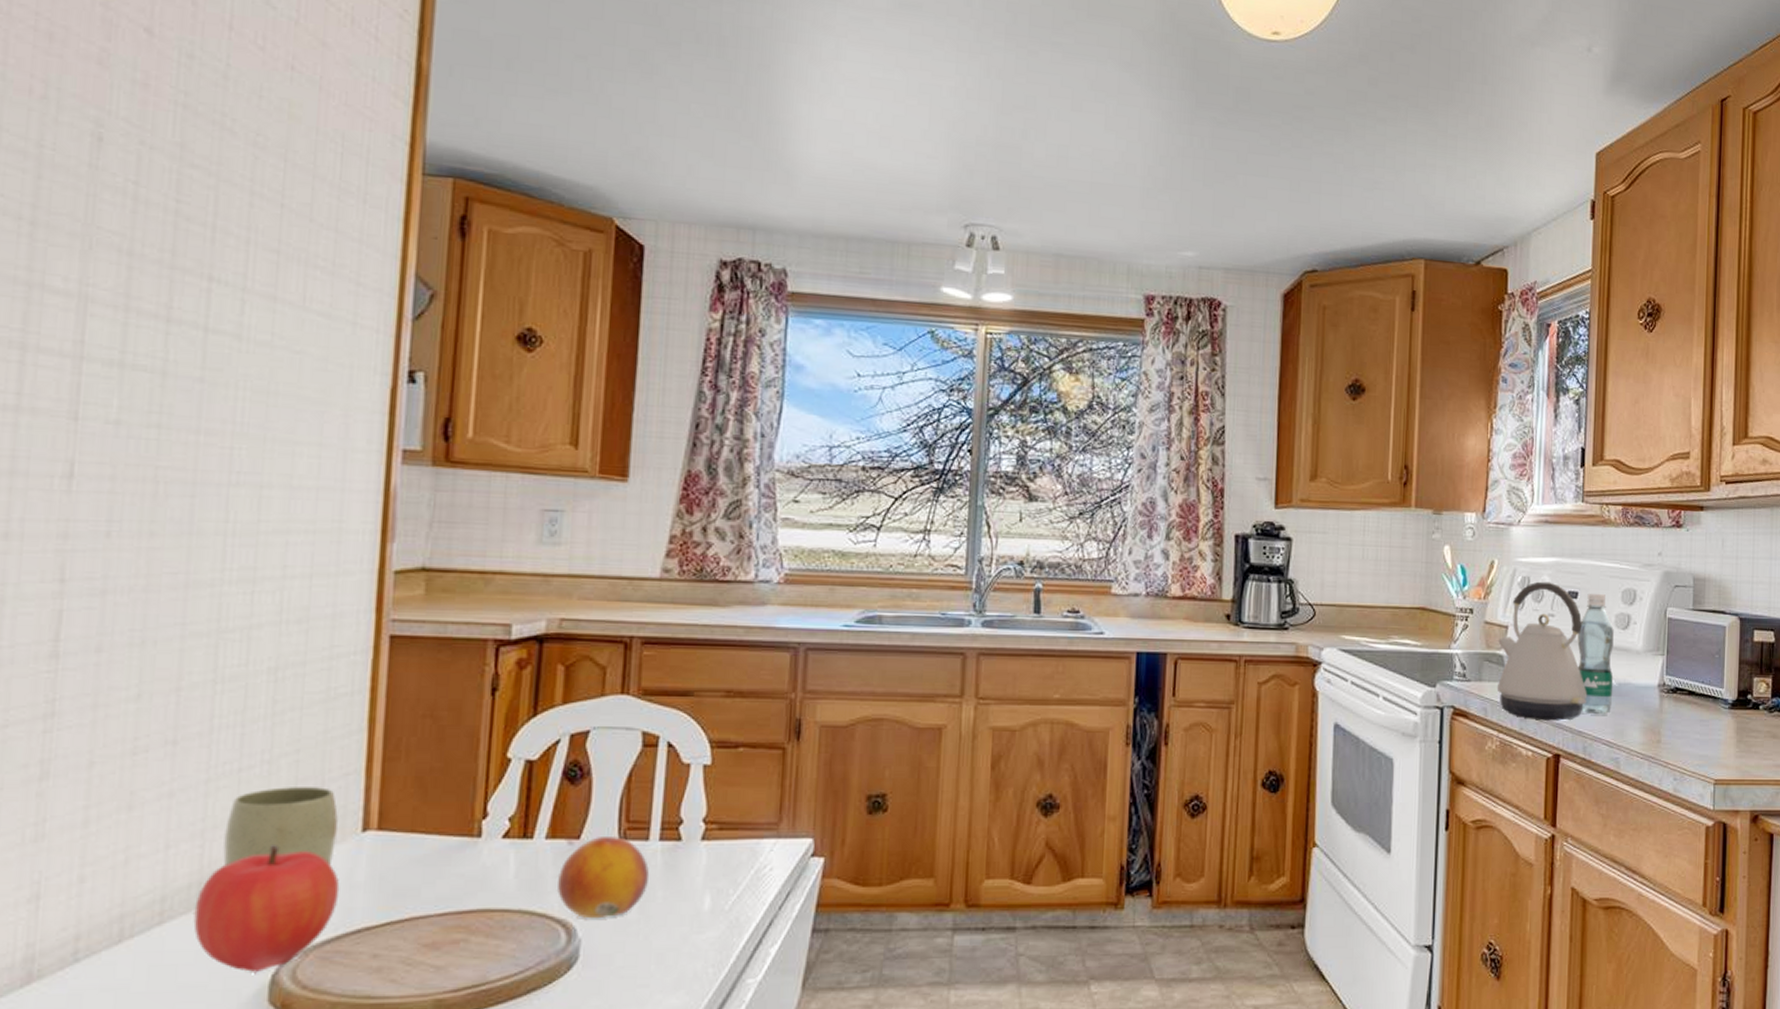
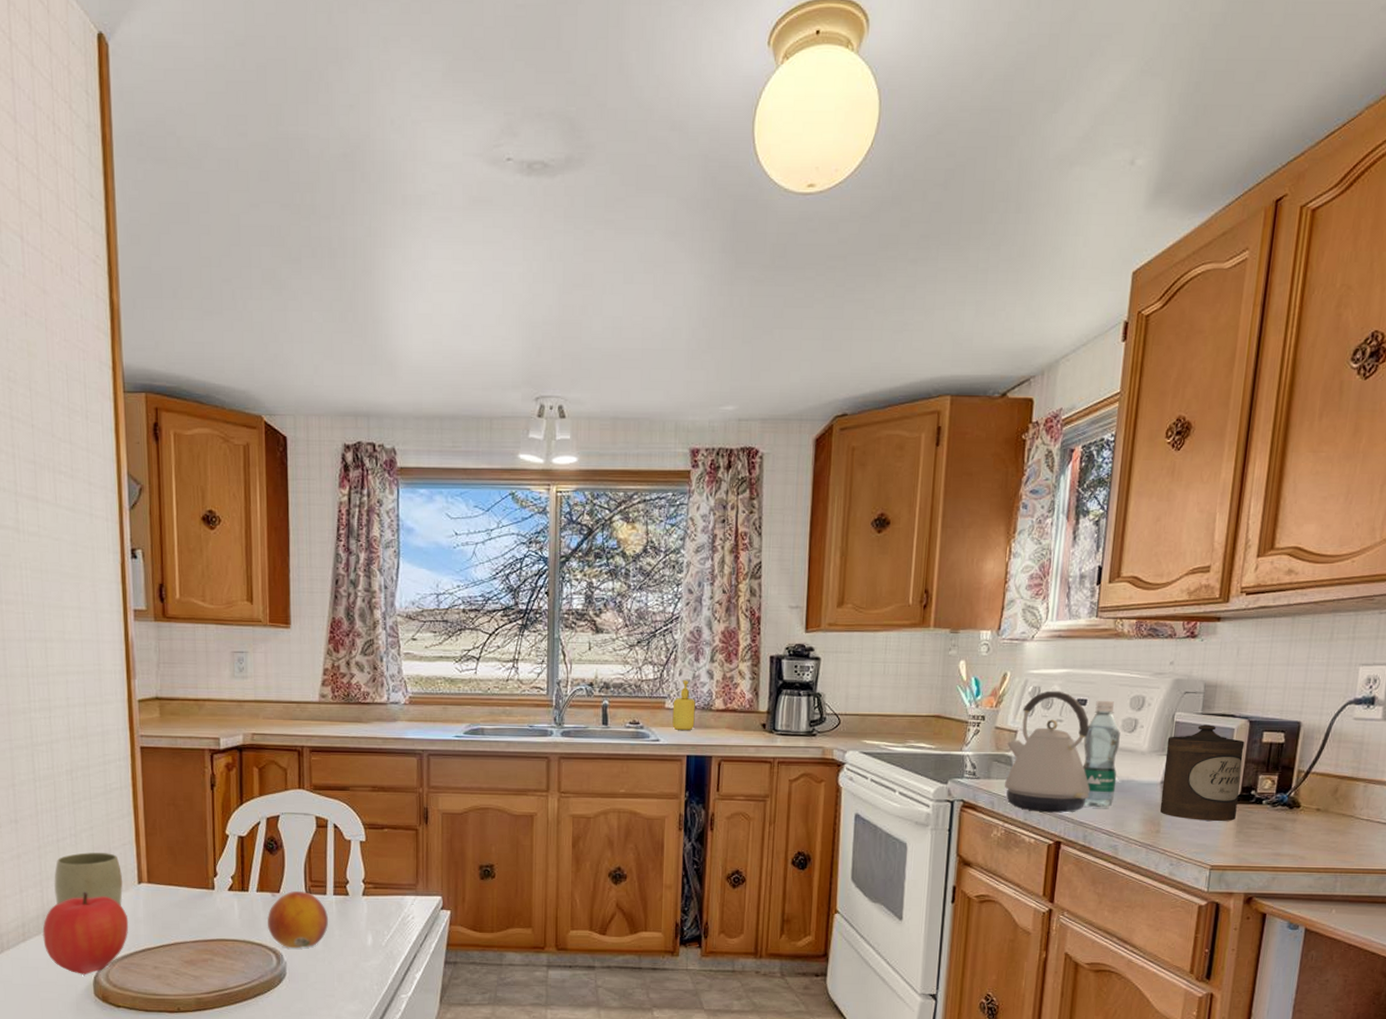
soap dispenser: none [1119,561,1148,621] -> present [672,680,696,730]
canister: none [1659,621,1737,730] -> present [1159,724,1245,822]

